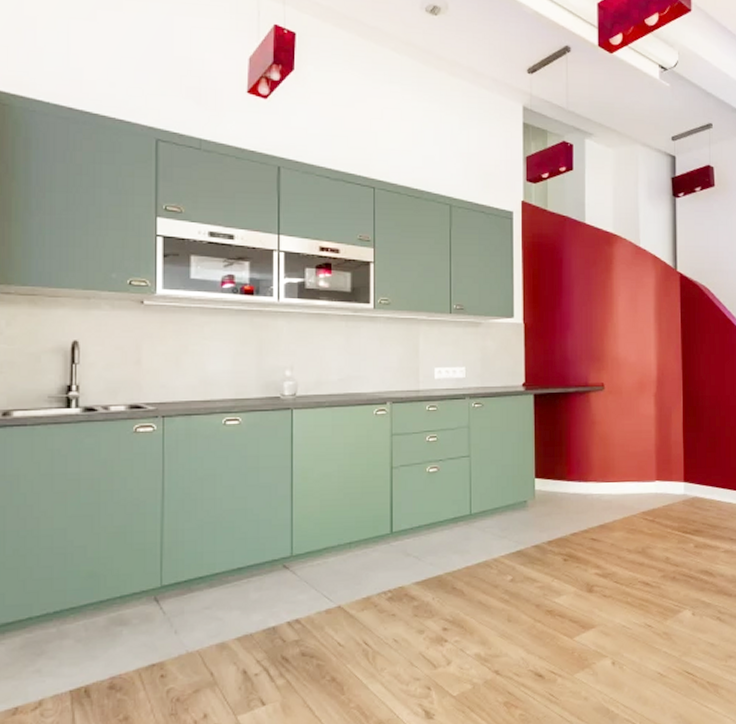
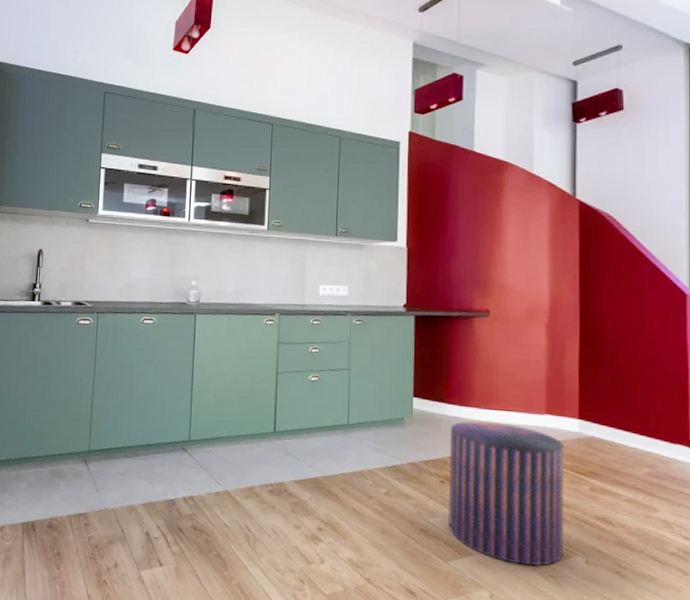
stool: none [571,494,674,629] -> present [447,420,565,566]

